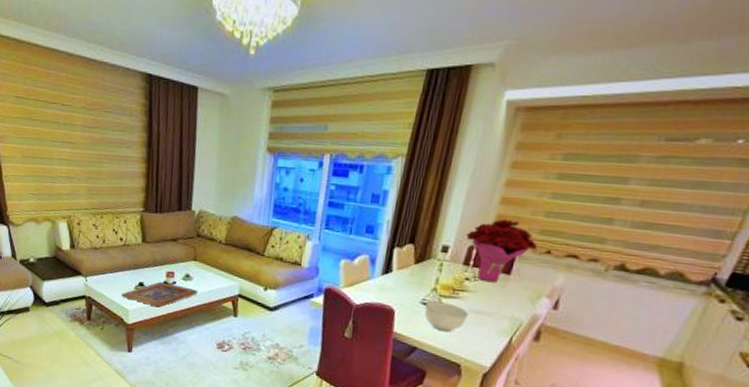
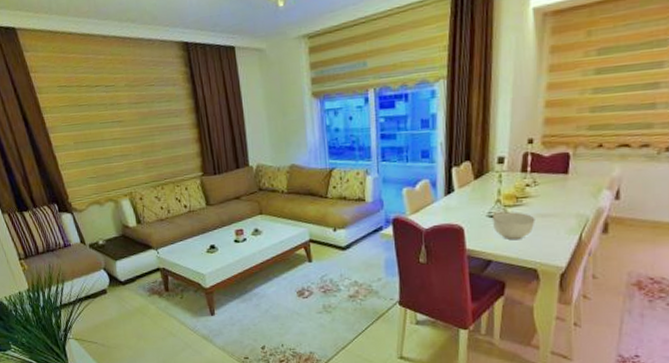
painted panel: present [121,281,198,308] -> none [195,240,269,267]
flower bouquet: present [465,218,538,283] -> none [517,121,589,185]

